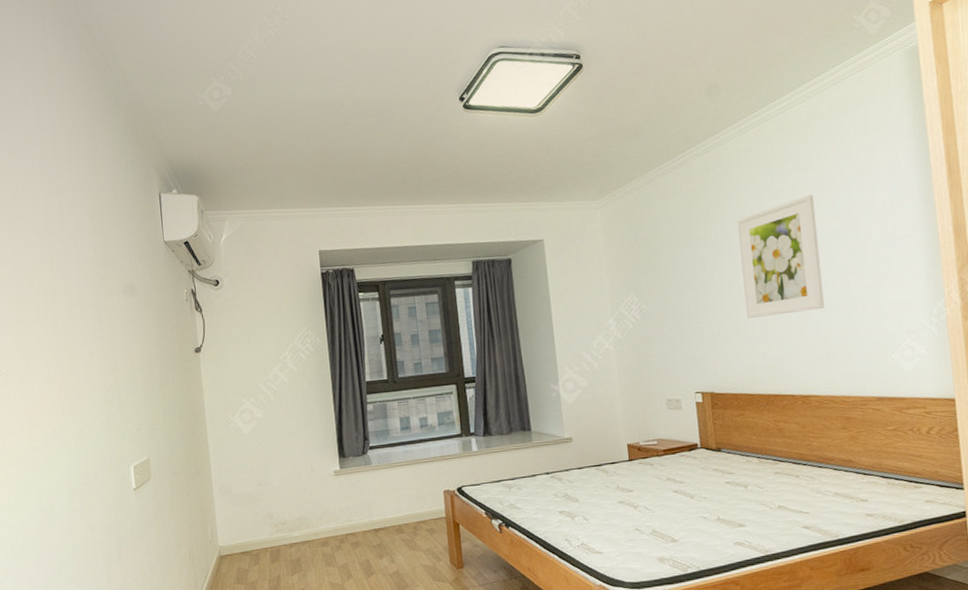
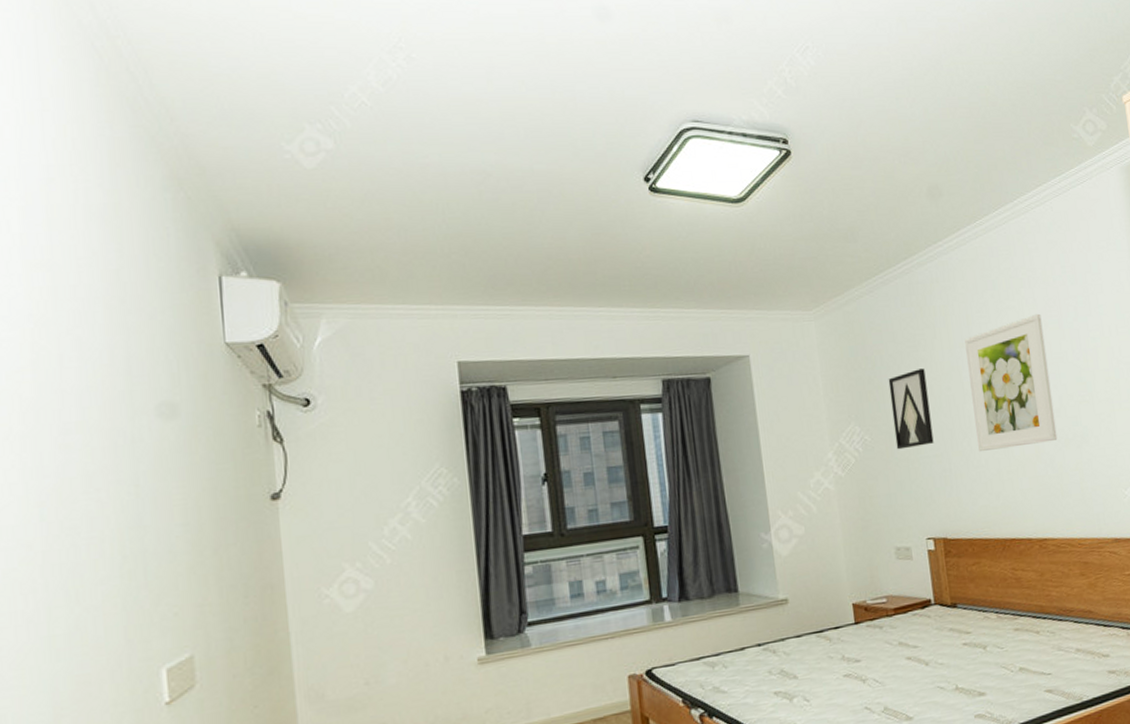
wall art: none [664,247,705,317] -> present [888,368,934,450]

